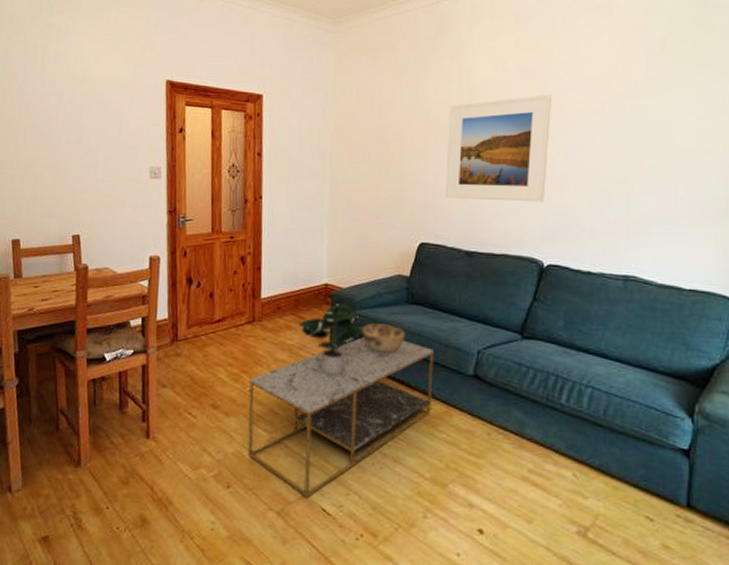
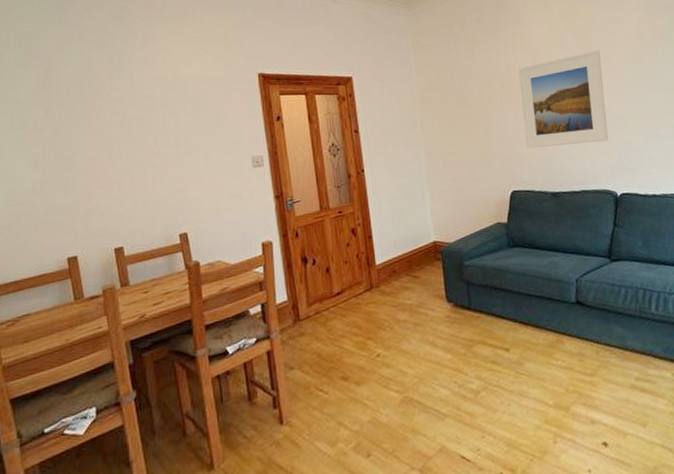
coffee table: present [248,337,433,498] -> none [375,282,545,449]
potted plant: present [298,304,364,376] -> none [413,257,475,327]
decorative bowl: present [361,322,405,354] -> none [472,268,512,297]

